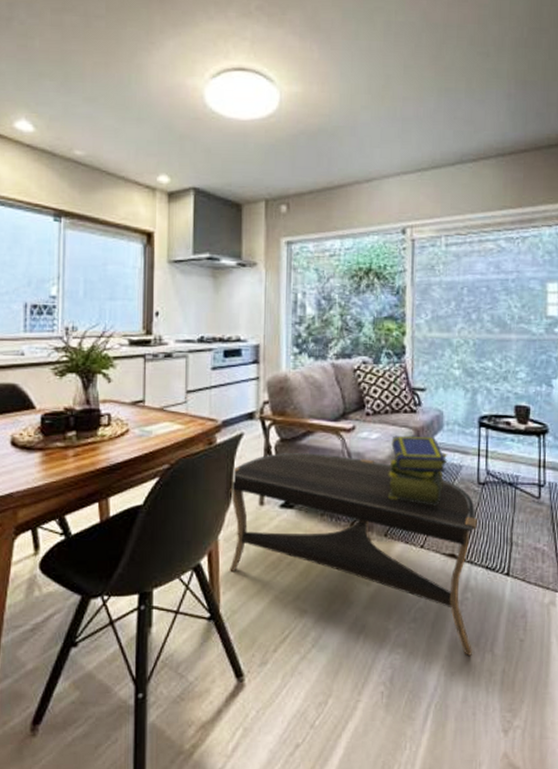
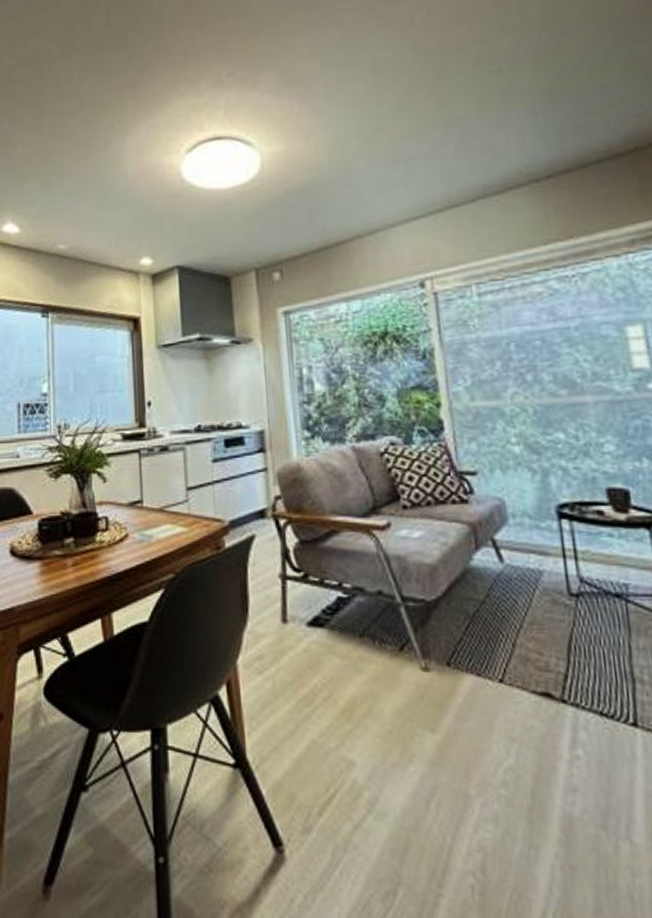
coffee table: present [230,453,477,655] -> none [246,558,599,843]
stack of books: present [388,435,448,506] -> none [440,532,521,625]

